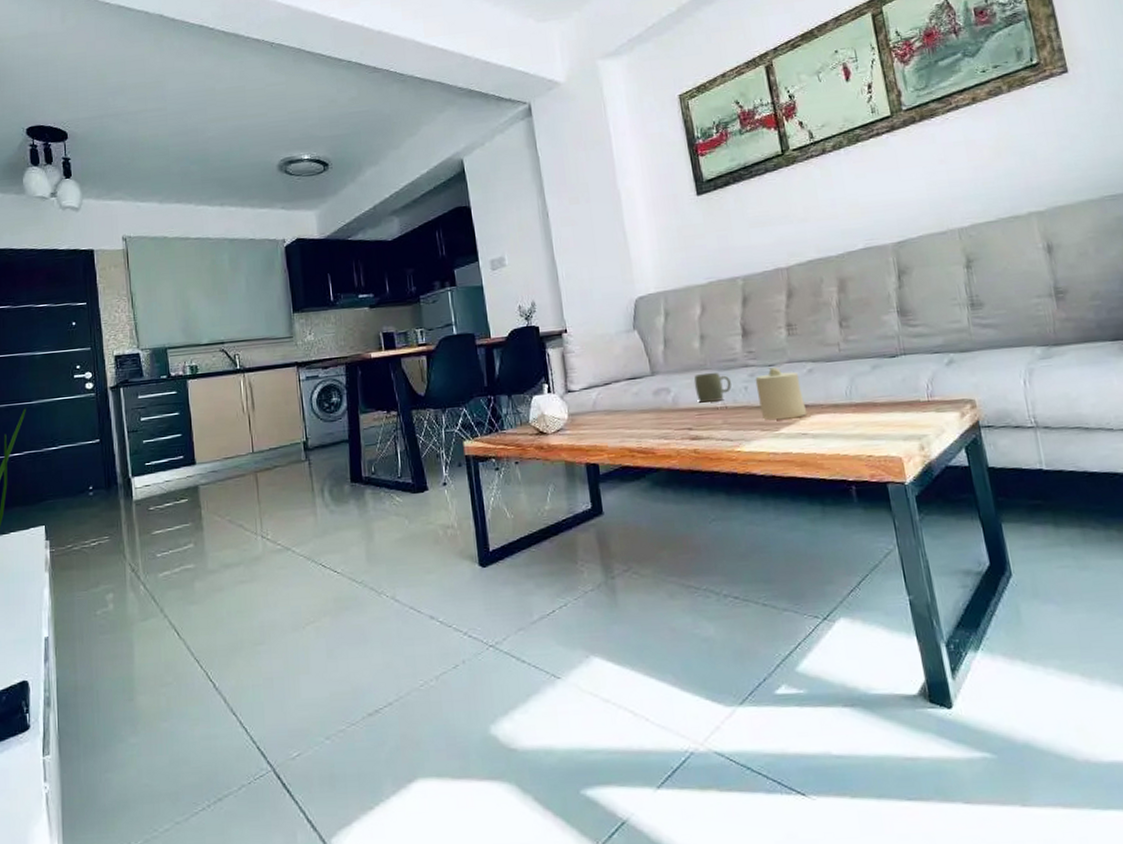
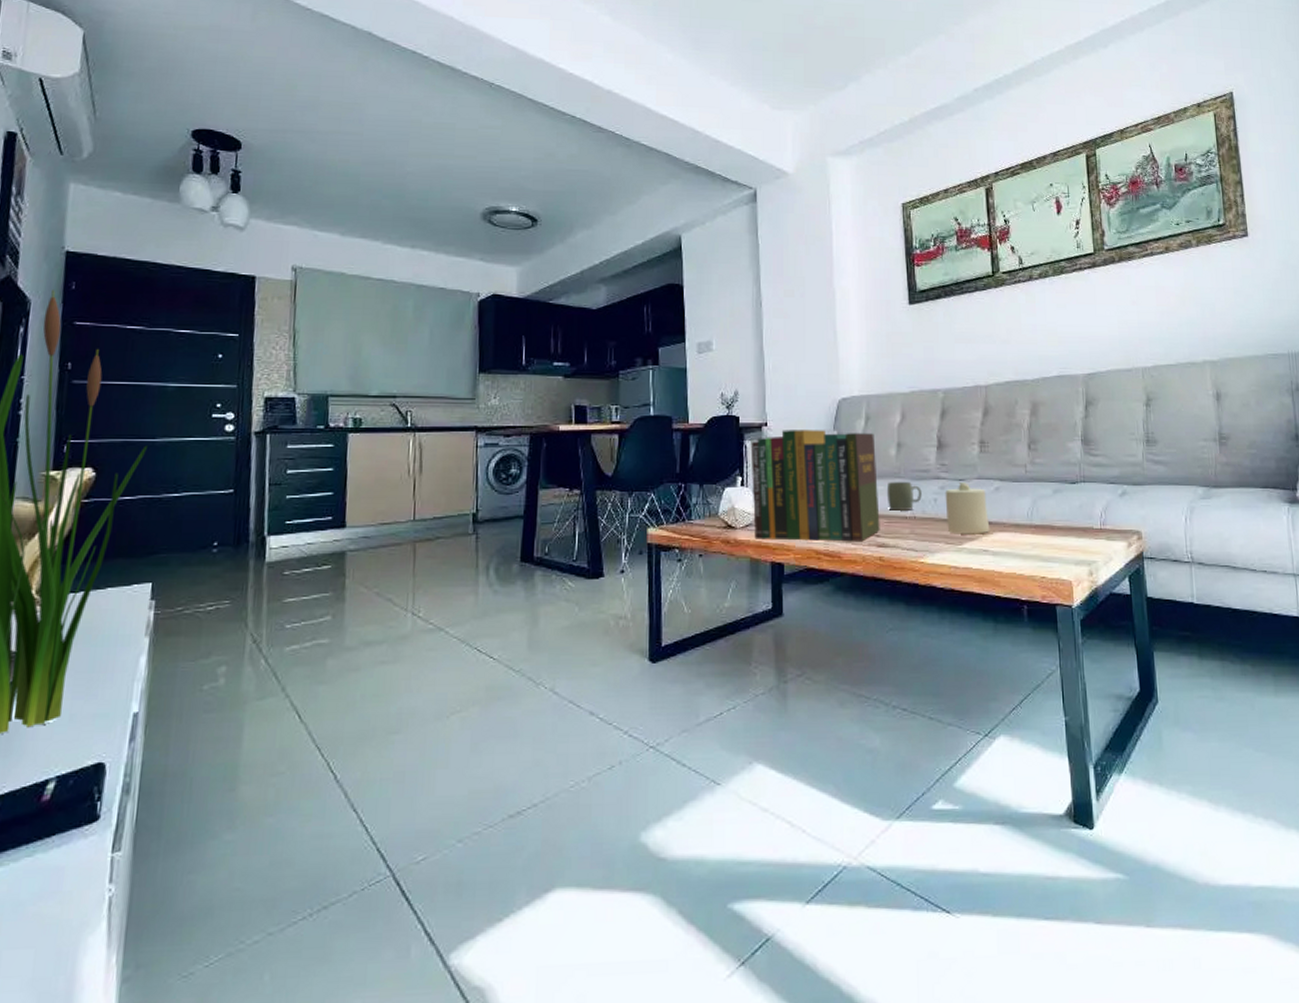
books: none [552,328,692,443] -> present [750,430,880,542]

